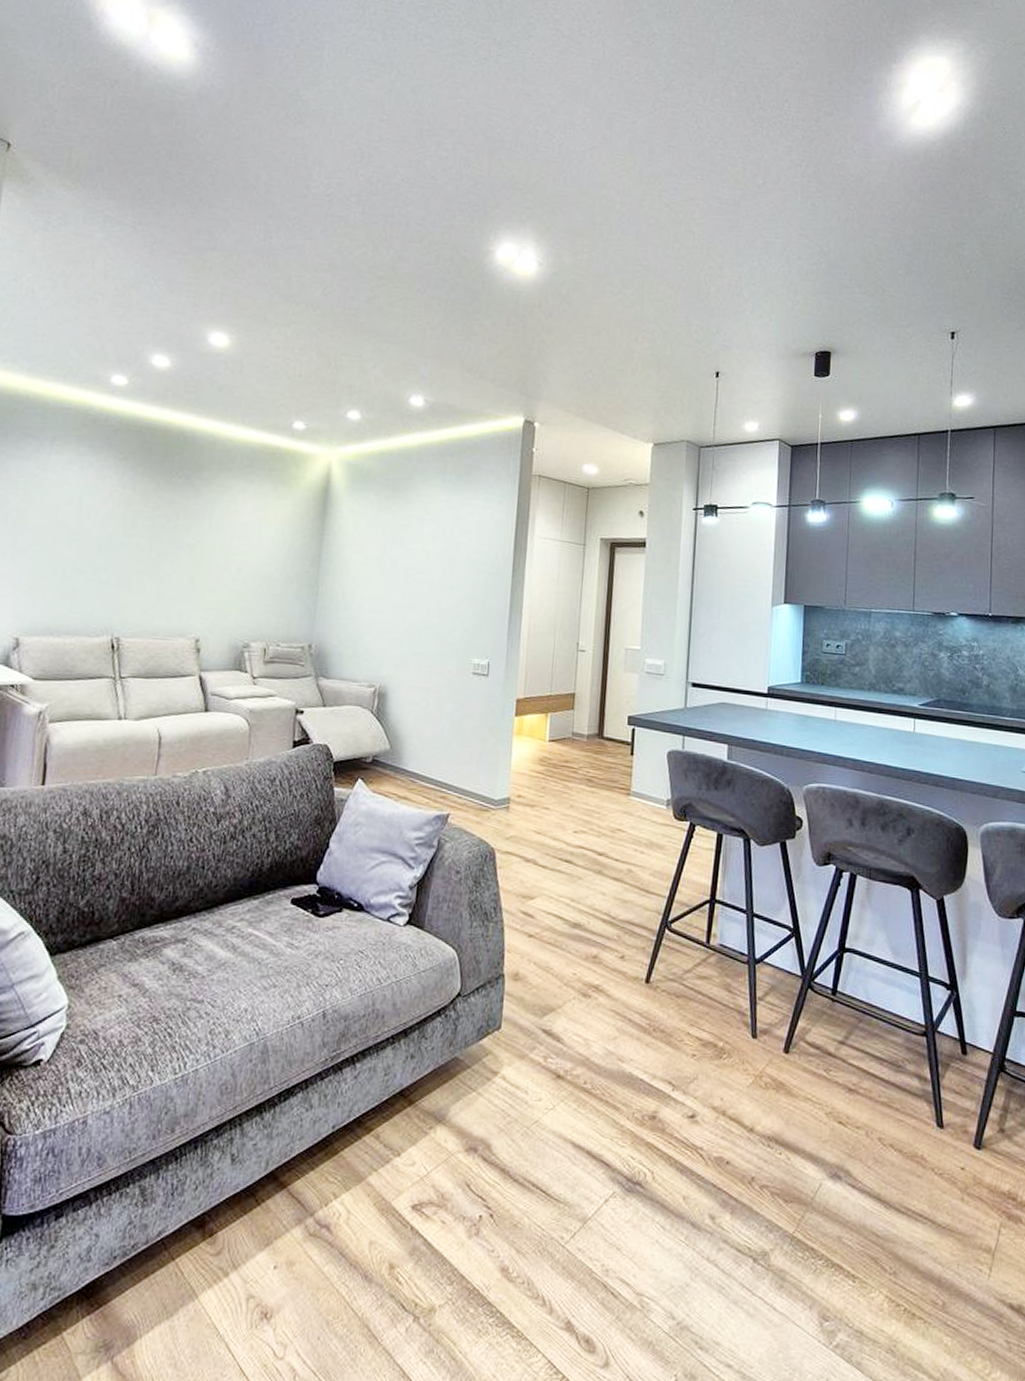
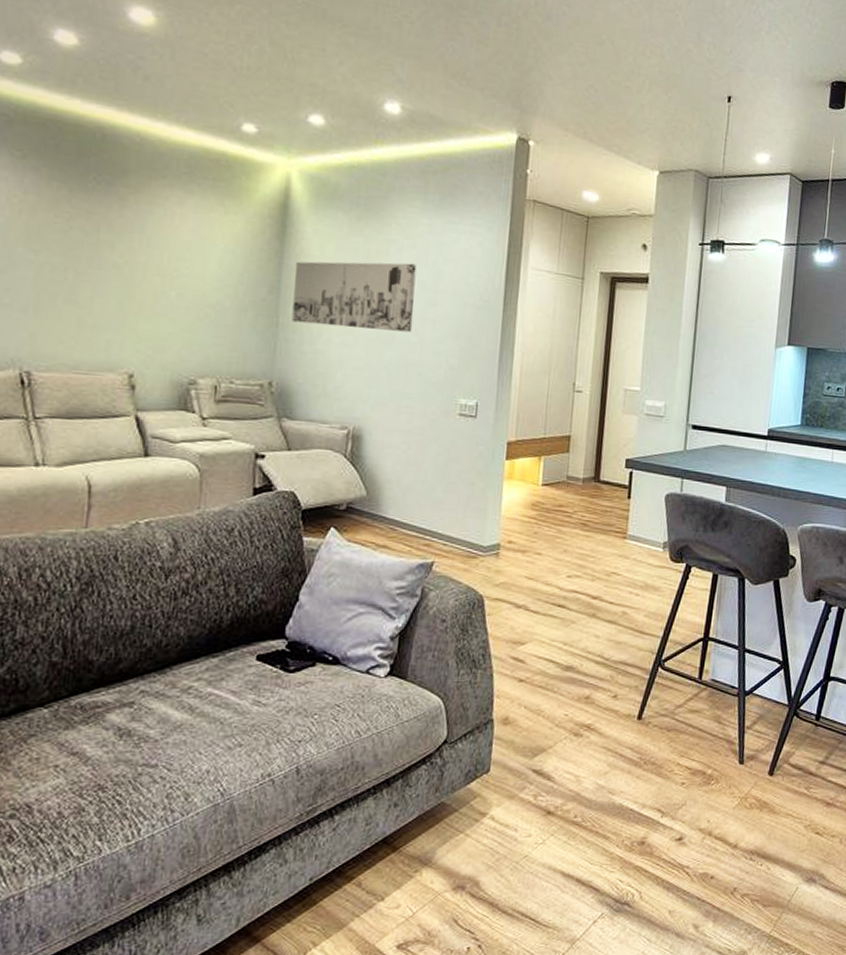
wall art: none [329,535,436,598] -> present [291,261,417,332]

